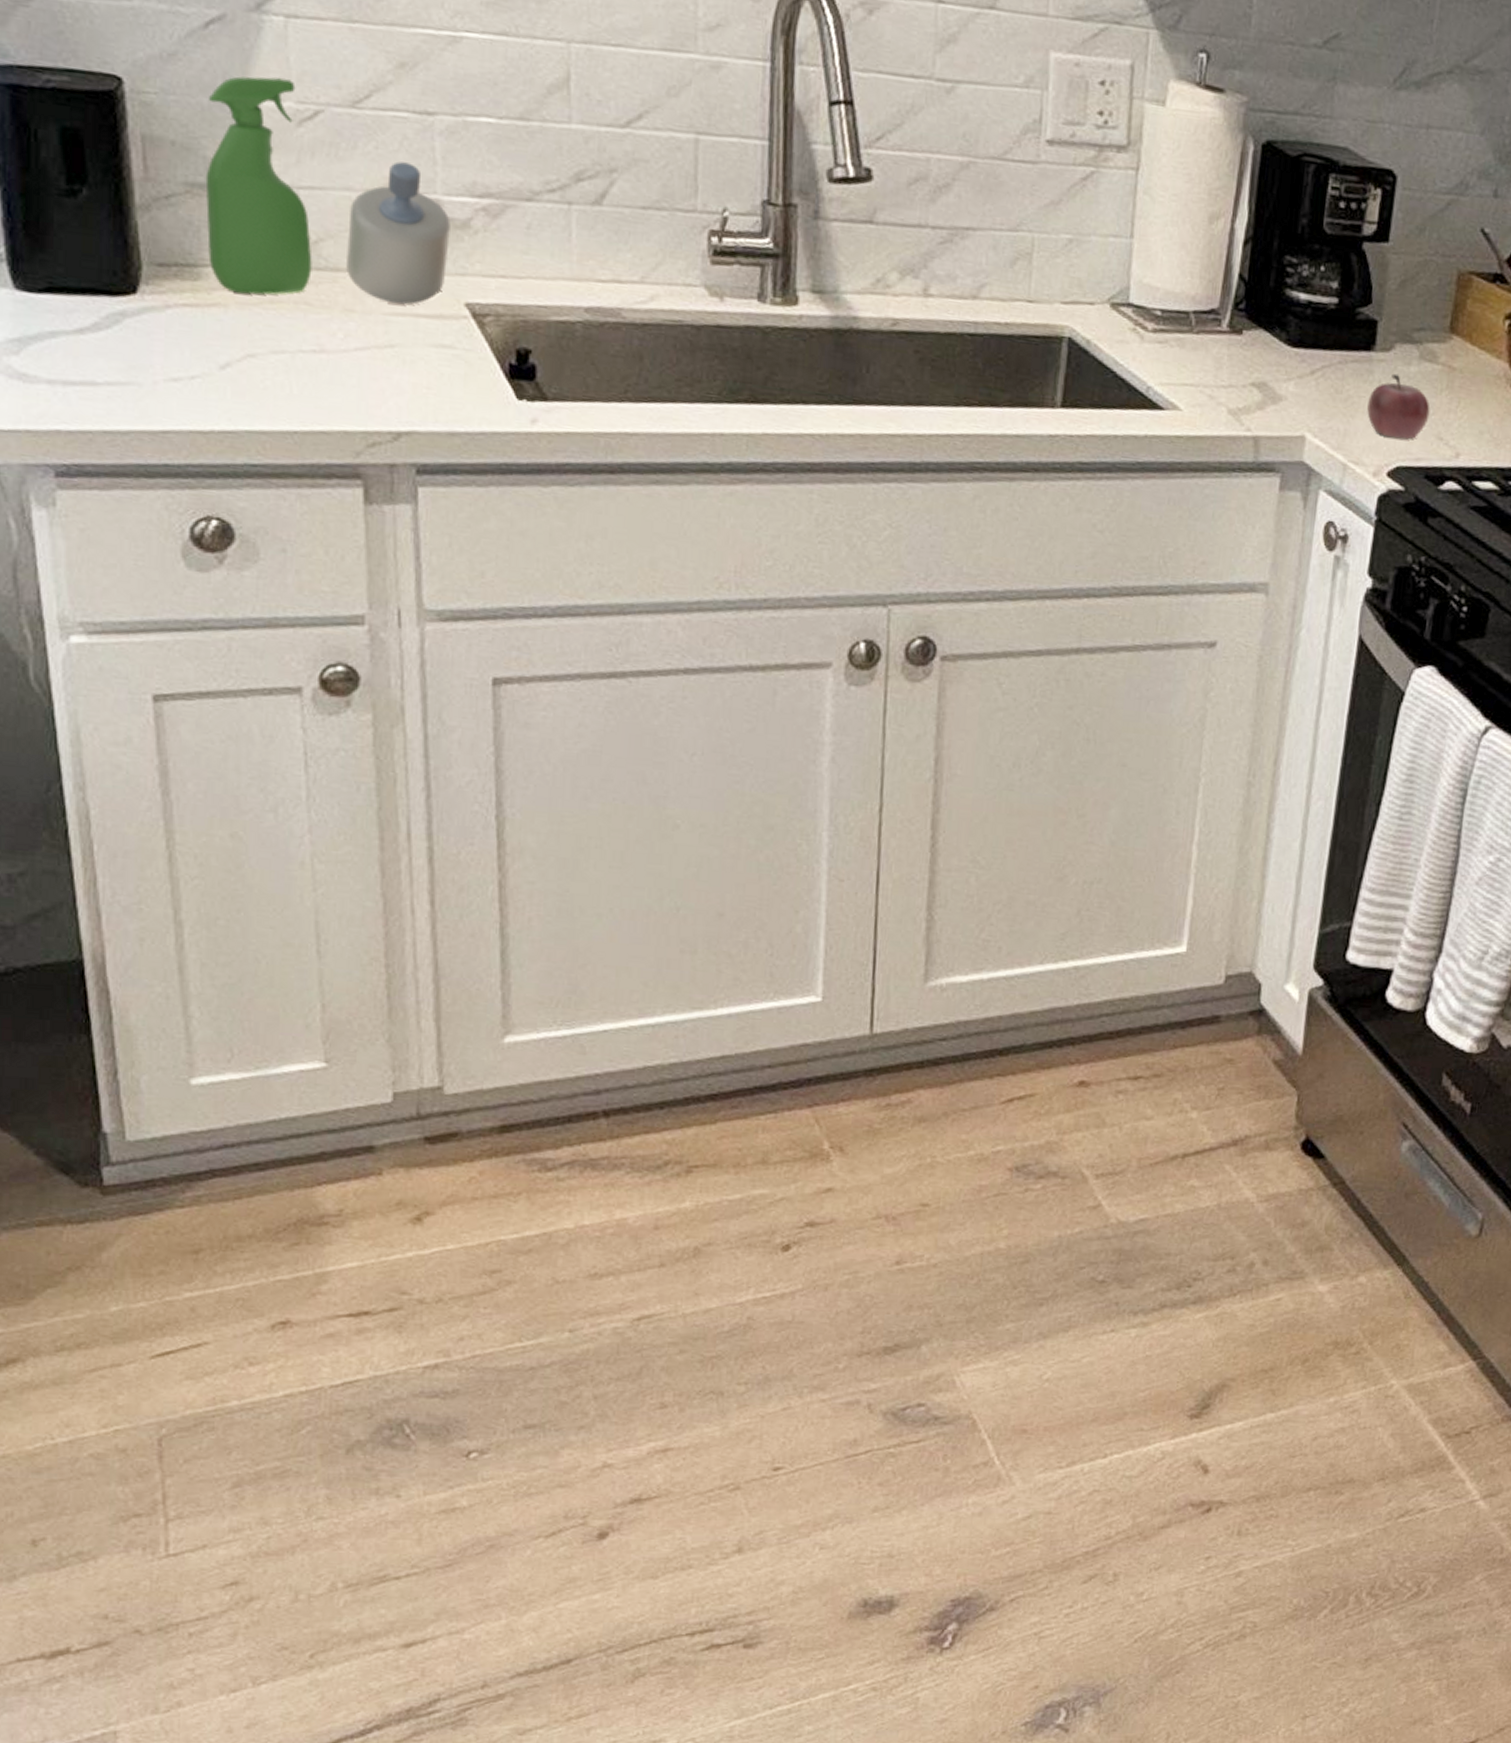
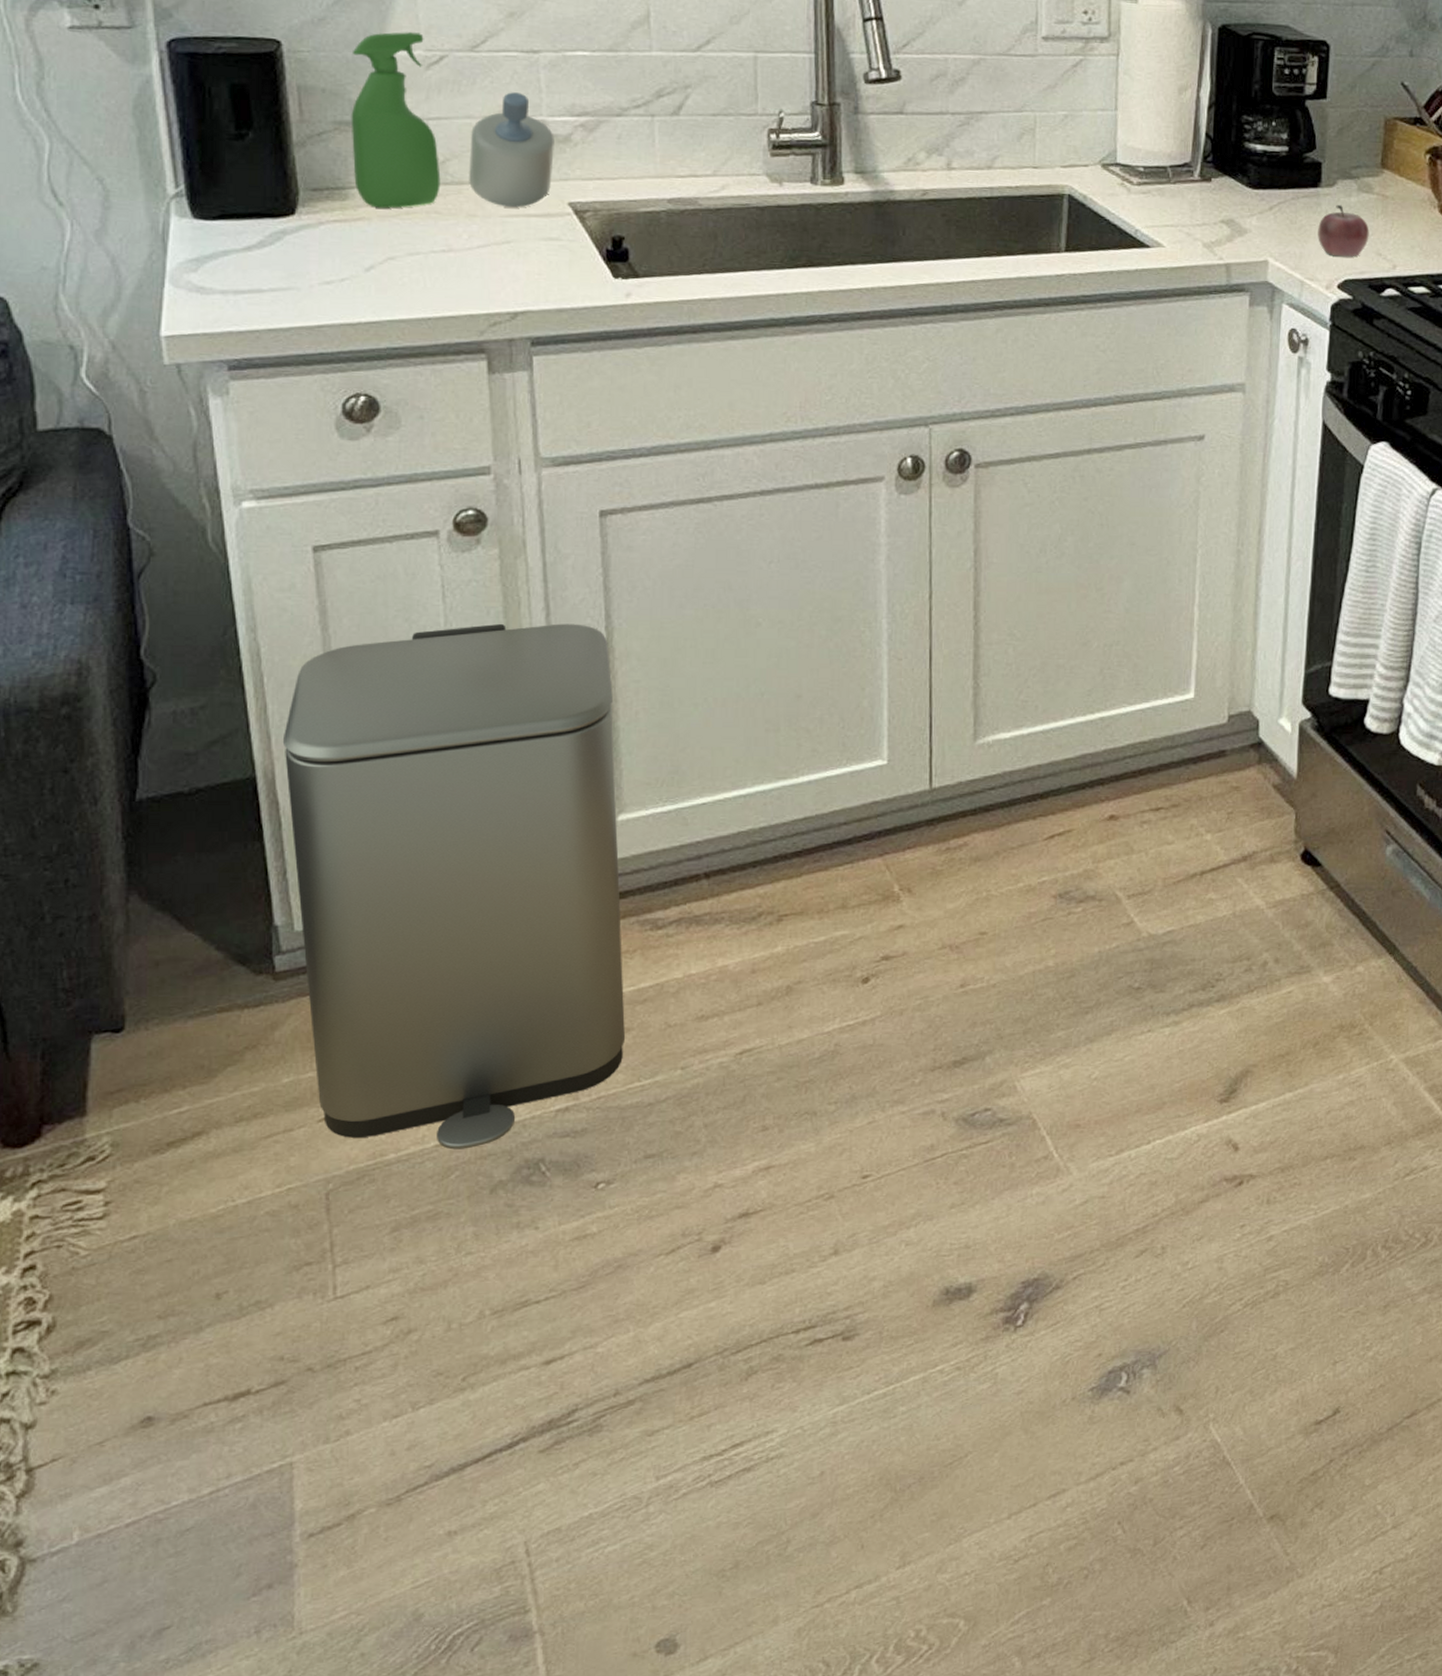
pedal bin: none [114,803,506,1402] -> present [282,623,625,1150]

